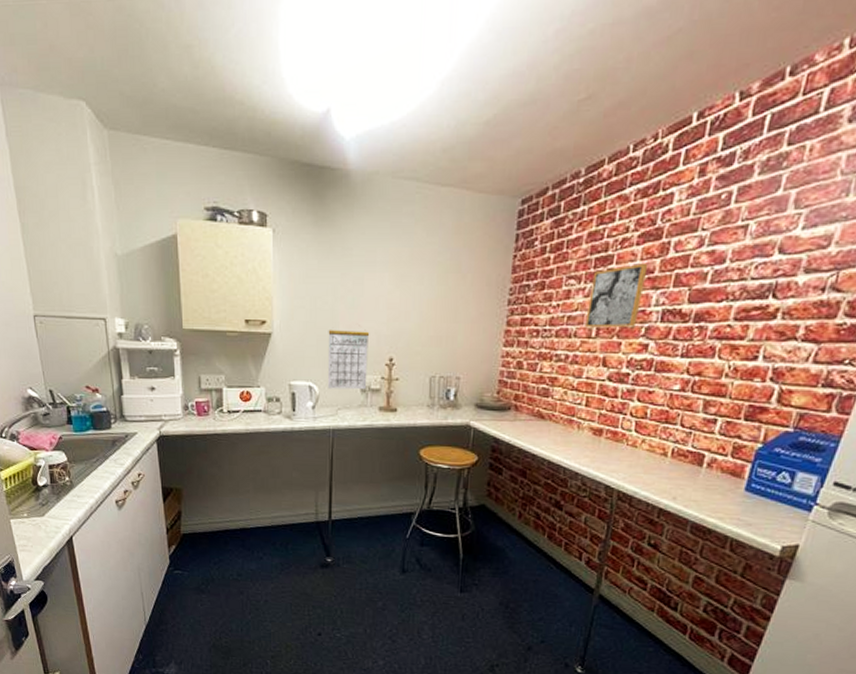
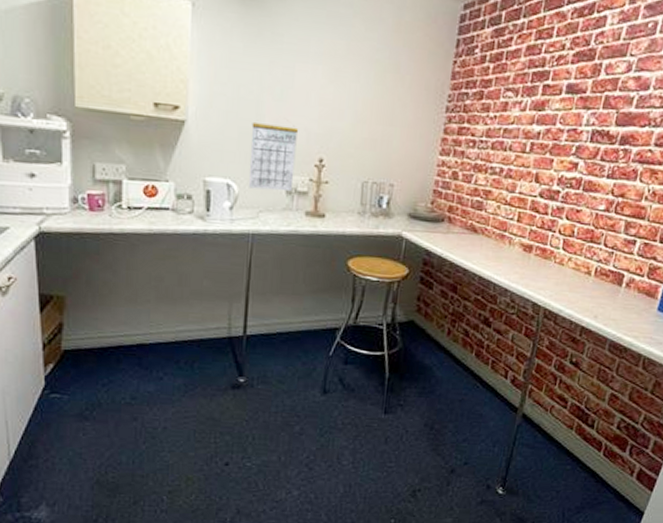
wall art: present [585,264,649,328] -> none [520,82,581,145]

